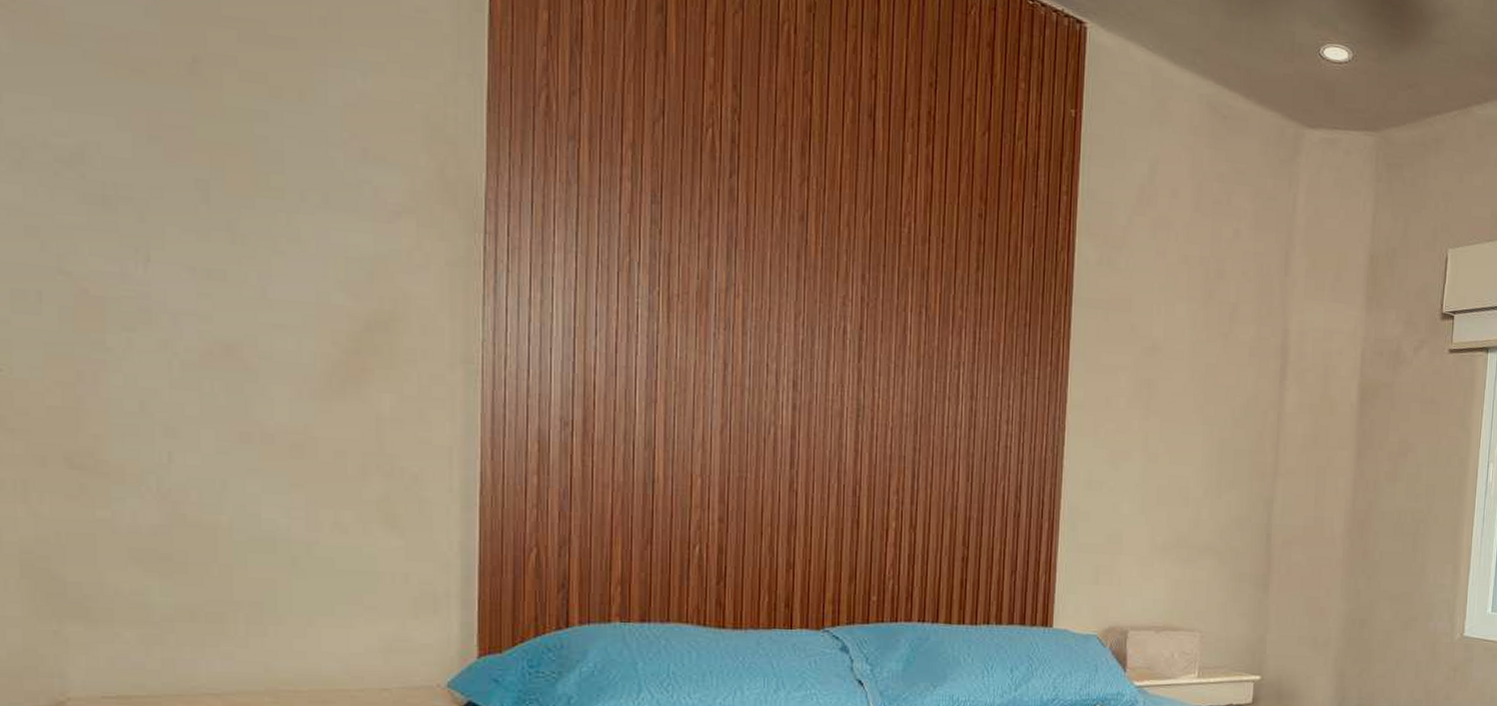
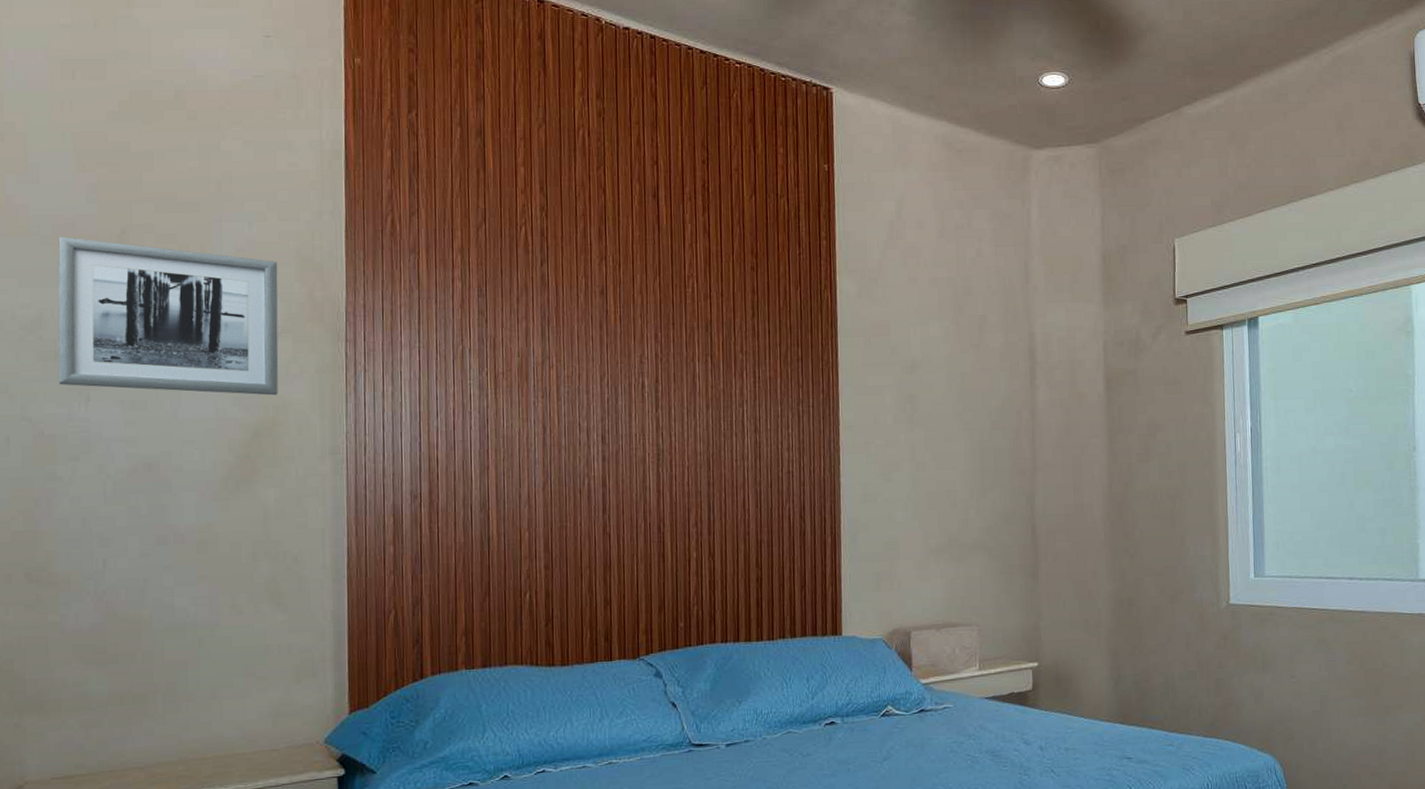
wall art: none [106,53,400,286] -> present [58,236,279,396]

